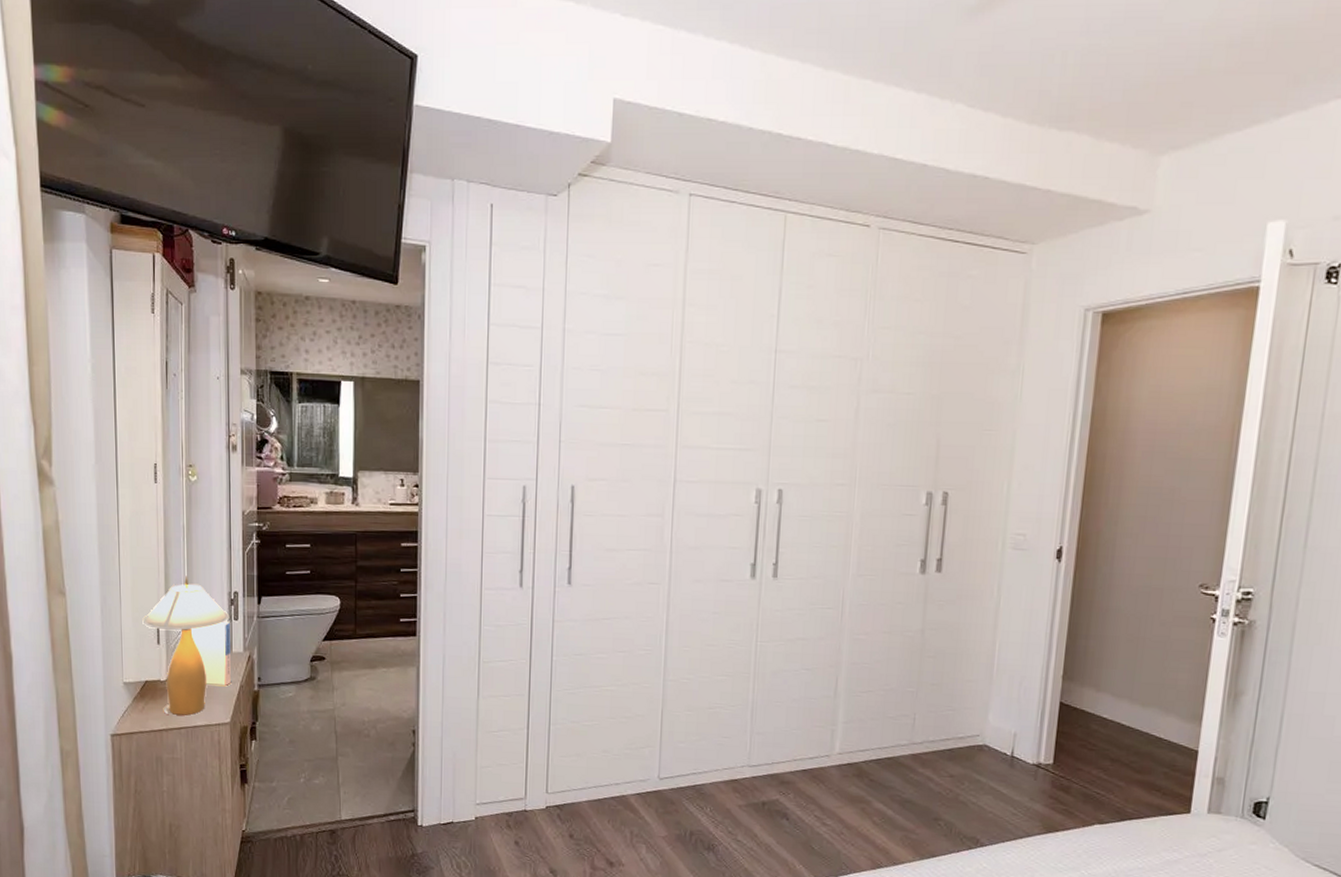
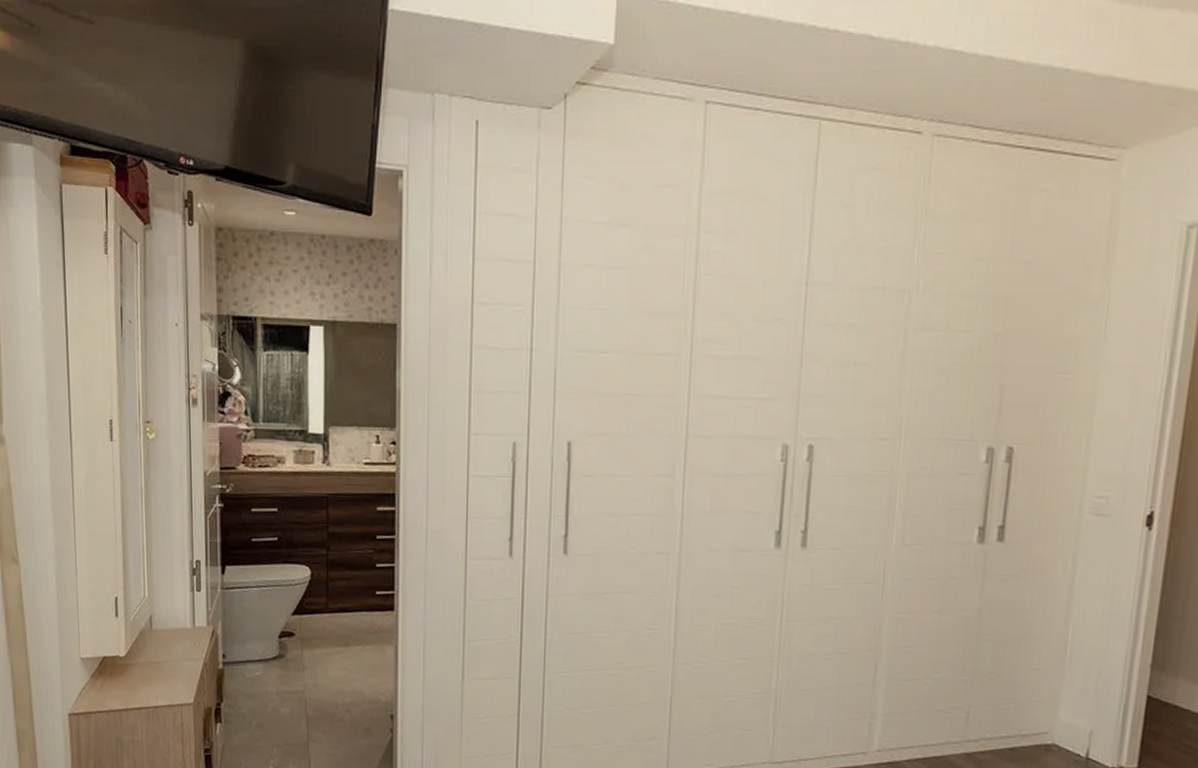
table lamp: present [142,575,229,715] -> none [99,542,191,695]
book: present [192,622,231,686] -> none [151,593,194,663]

